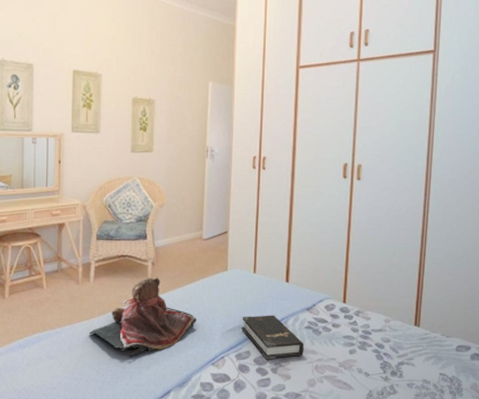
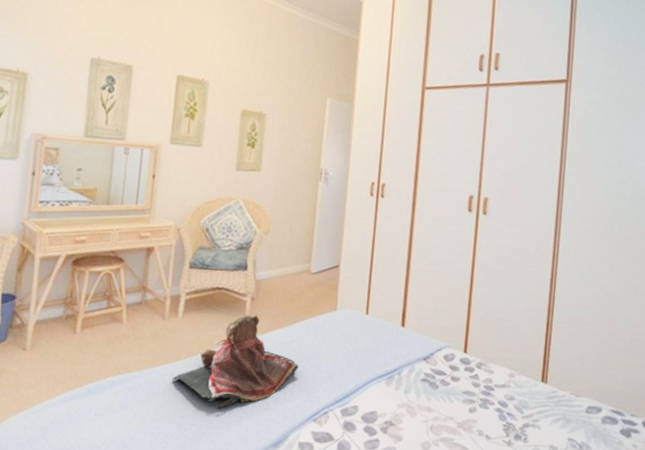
hardback book: present [241,315,304,360] -> none [349,364,419,417]

